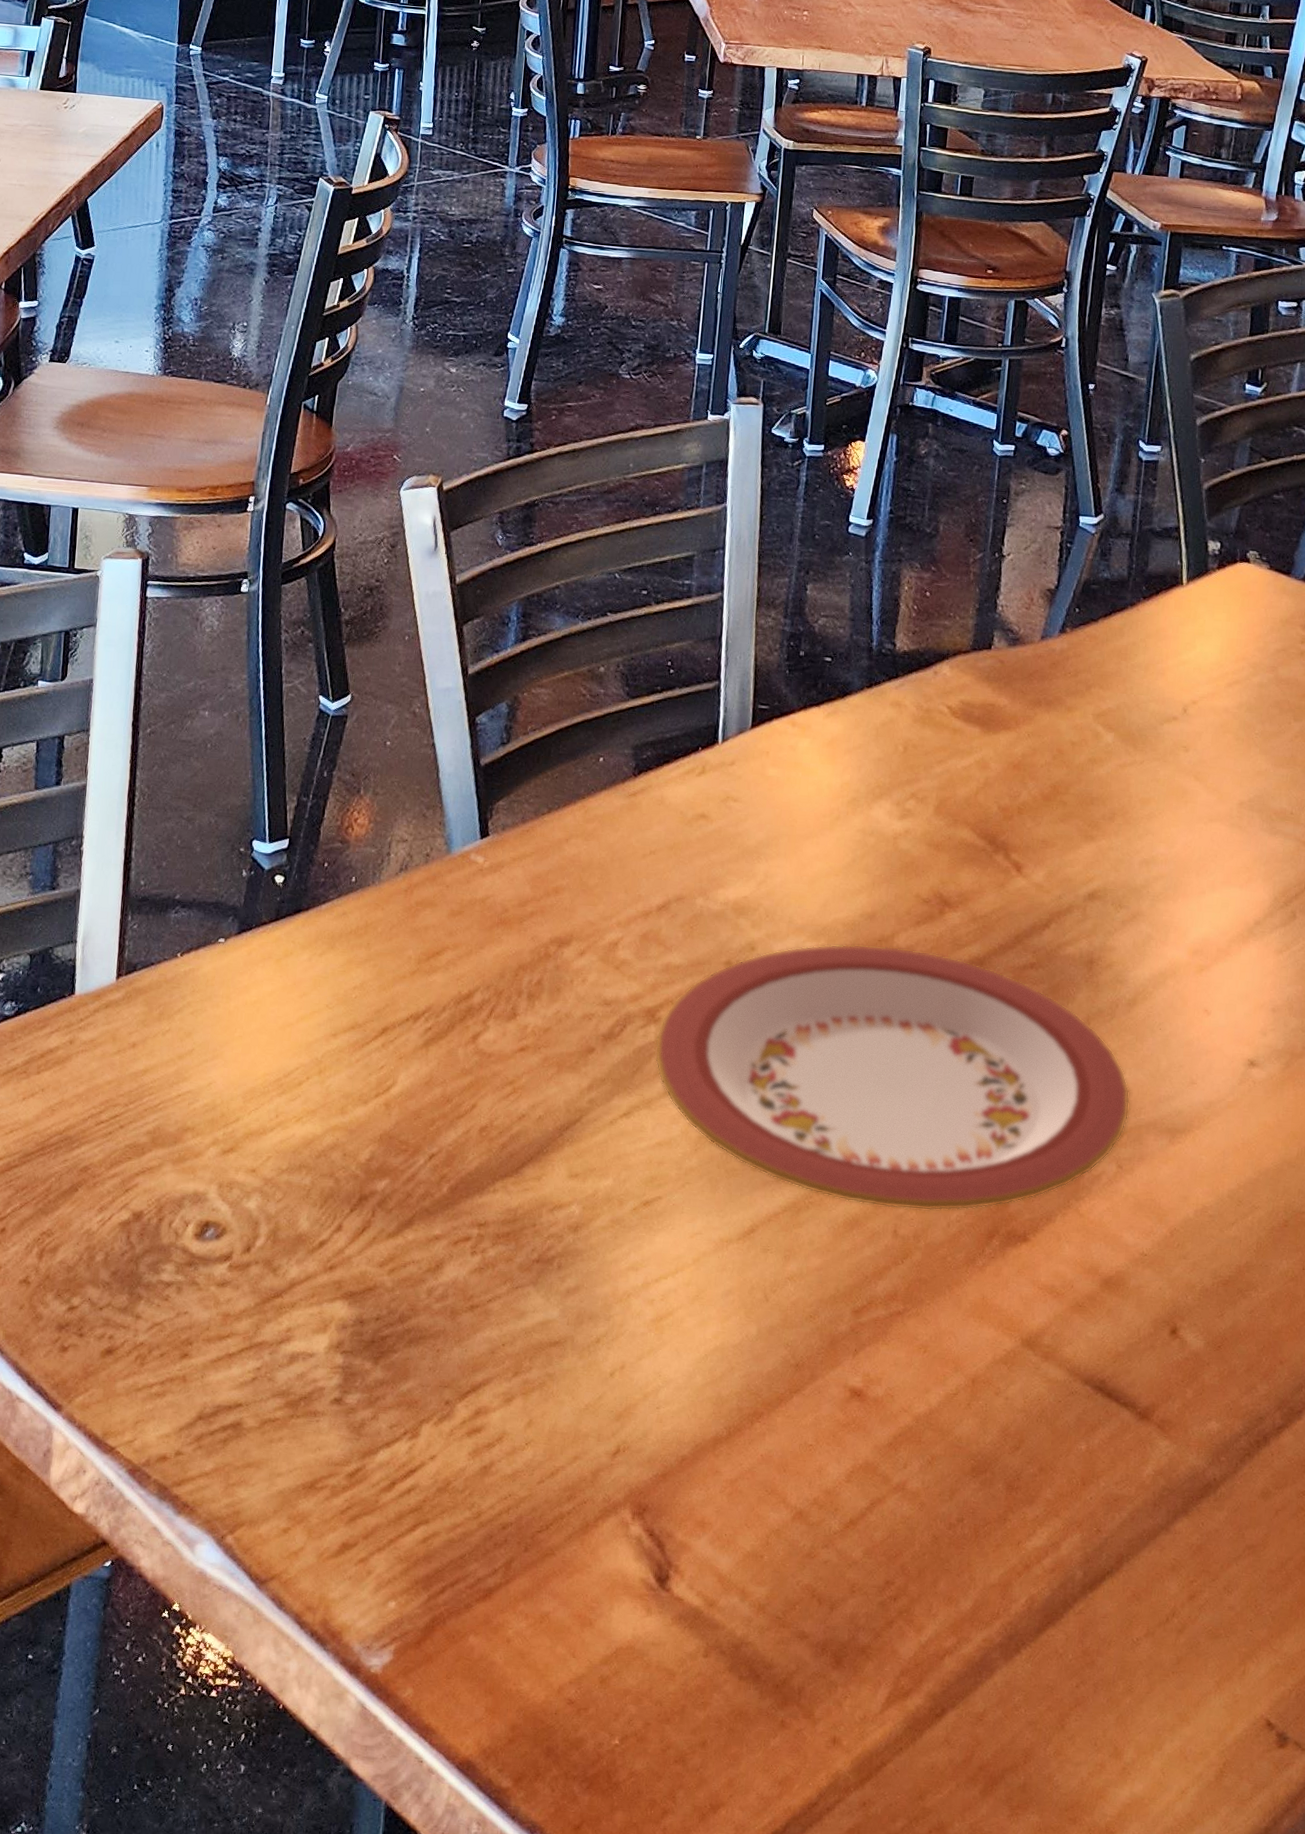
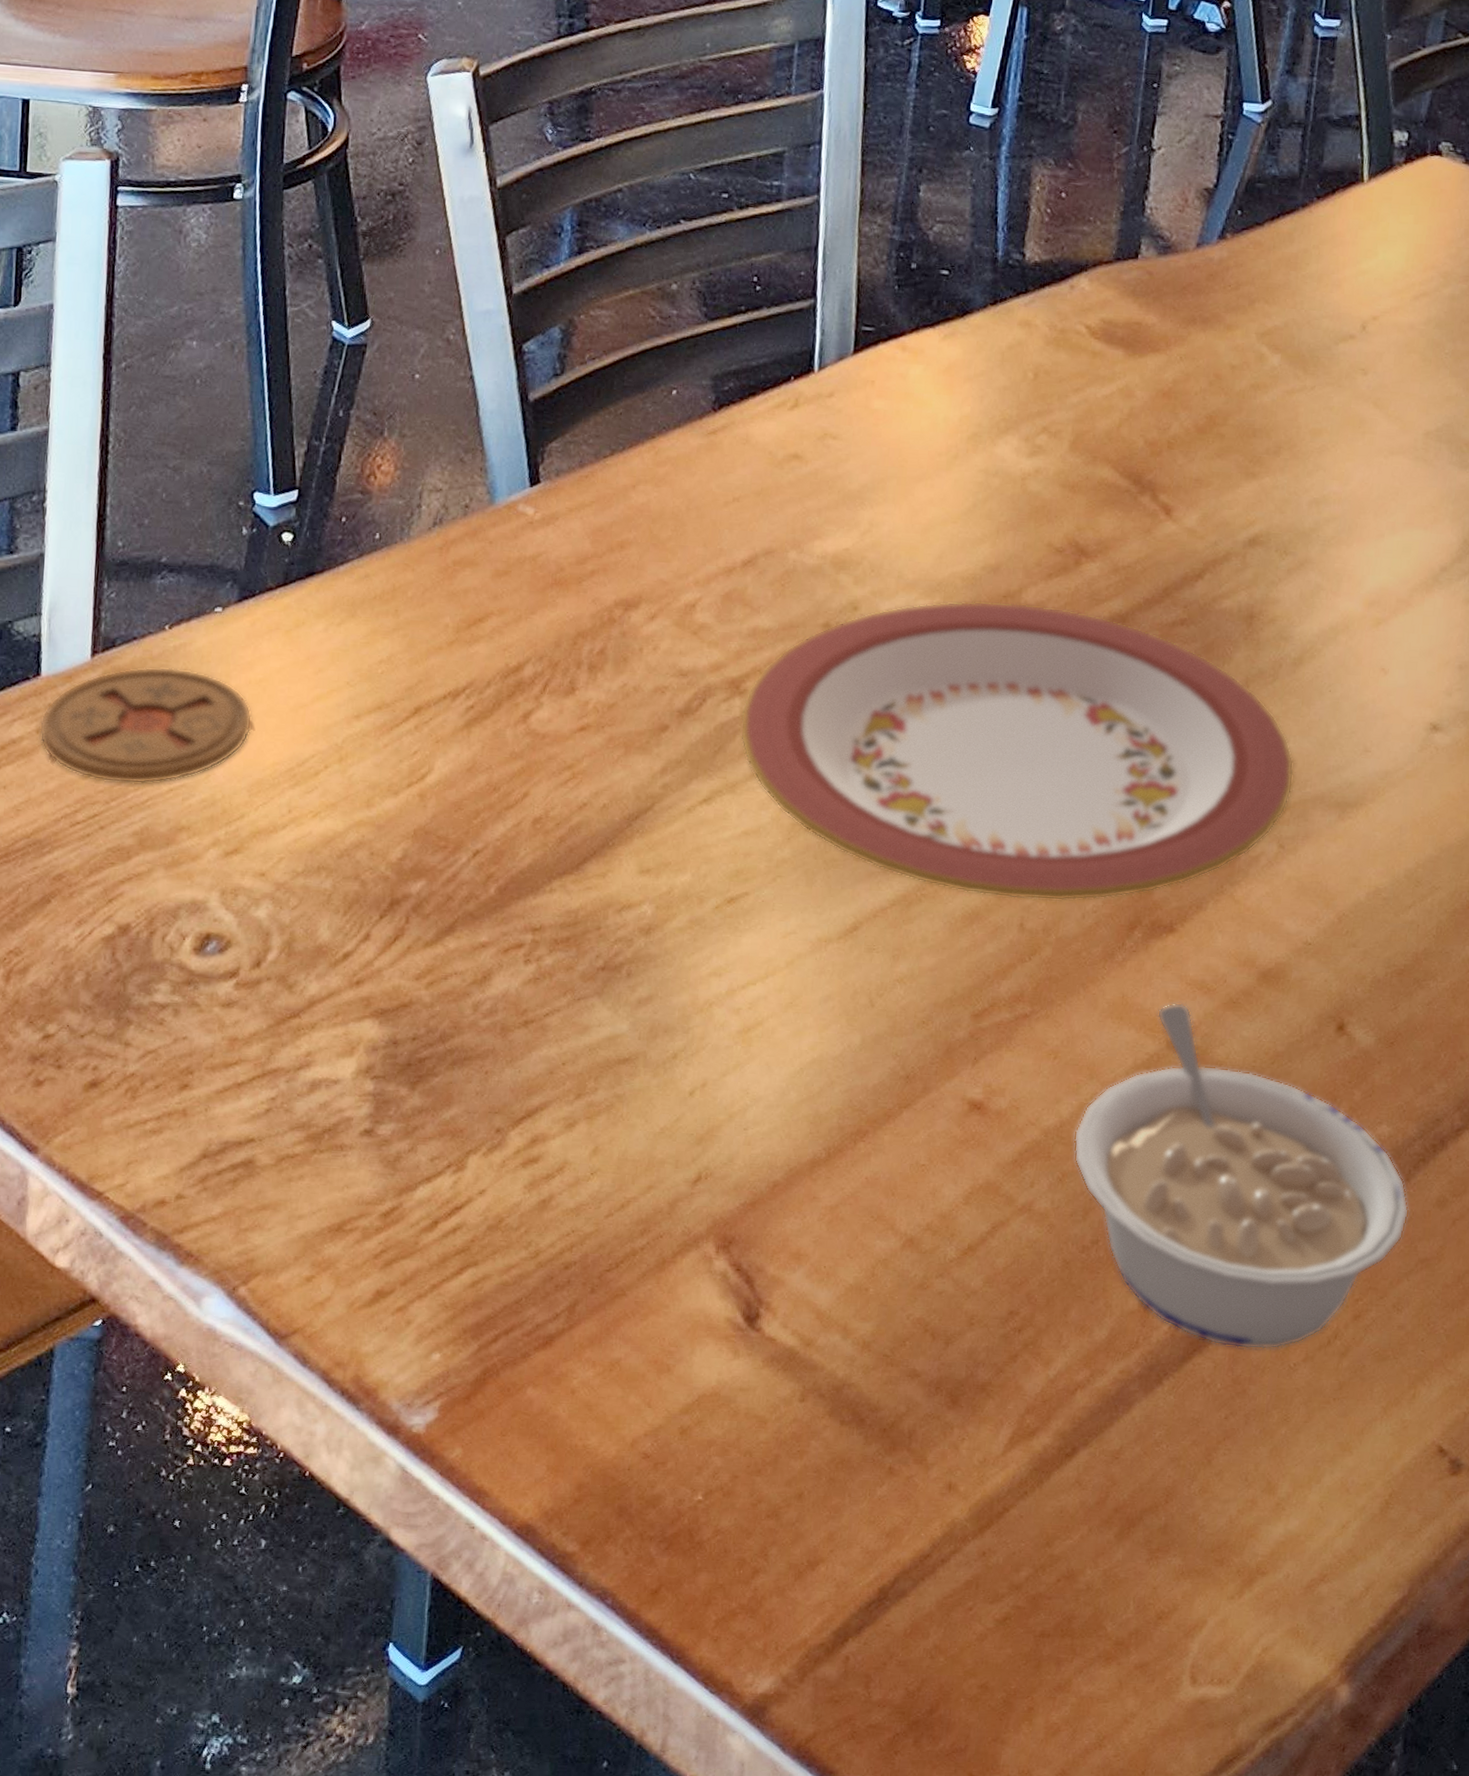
coaster: none [72,988,248,1090] -> present [39,666,253,785]
legume: none [941,1304,1237,1625] -> present [1073,1002,1410,1350]

